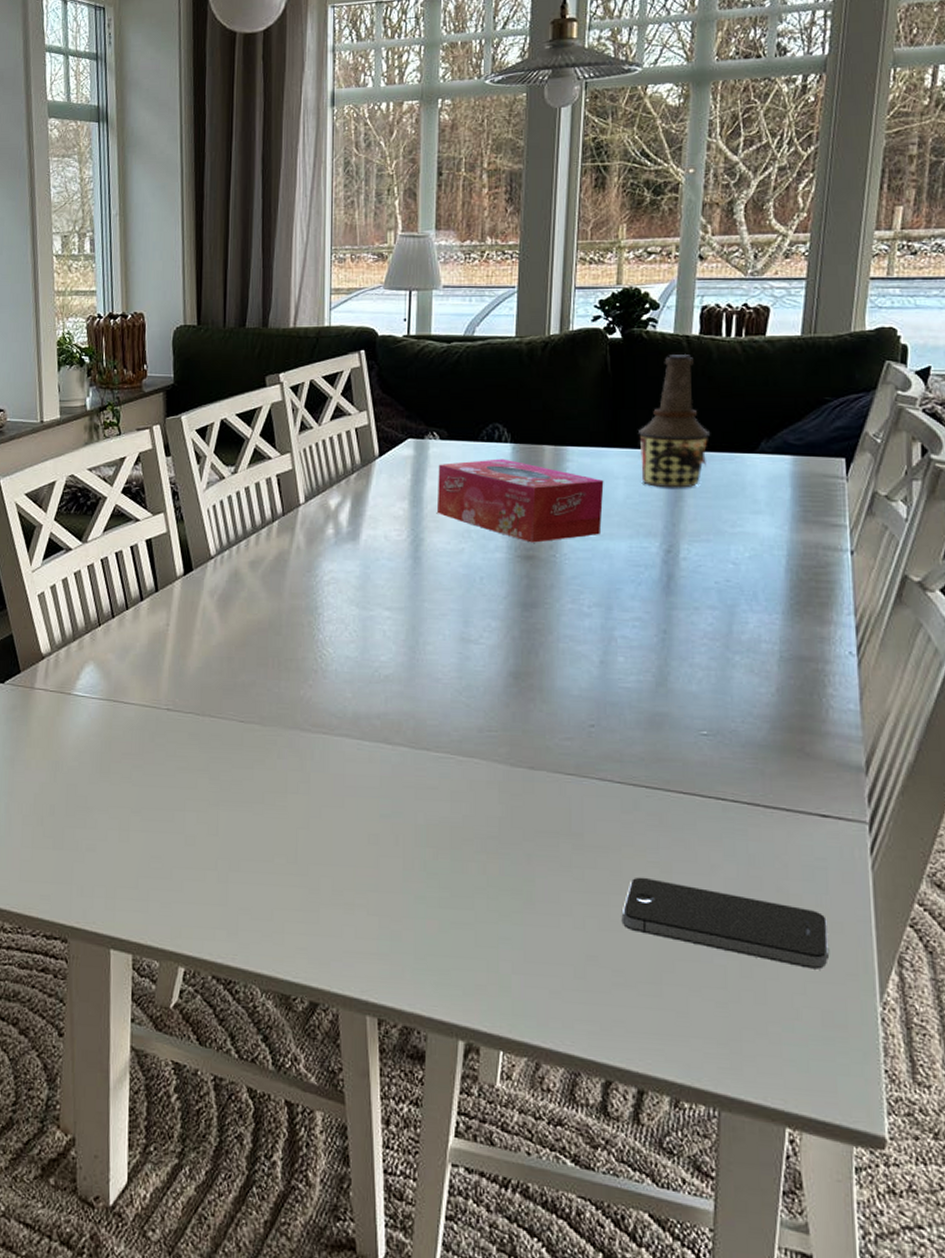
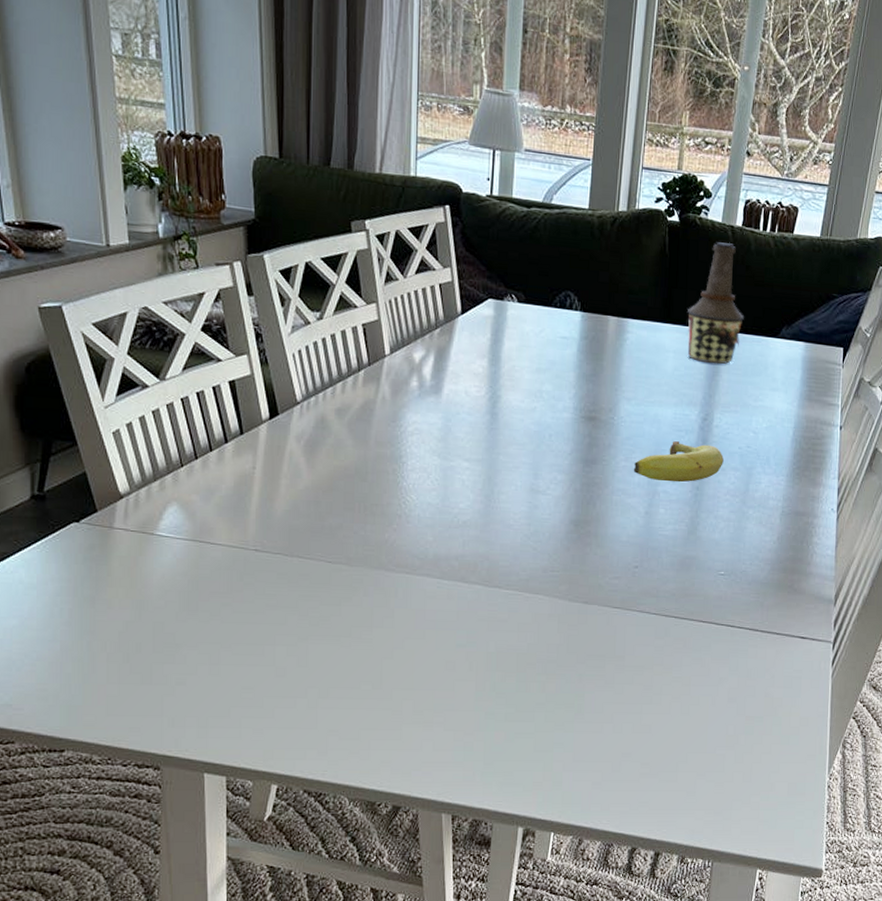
tissue box: present [438,459,604,543] -> none [514,325,657,406]
fruit: none [582,578,696,626] -> present [633,441,724,483]
smartphone: present [621,877,830,969] -> none [650,689,798,753]

